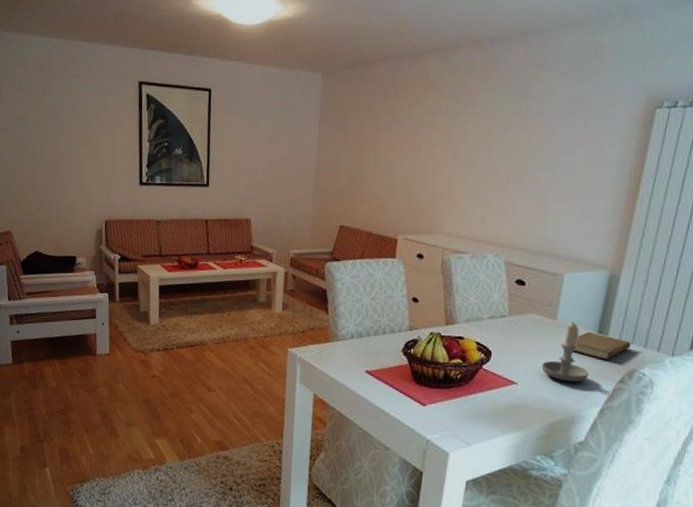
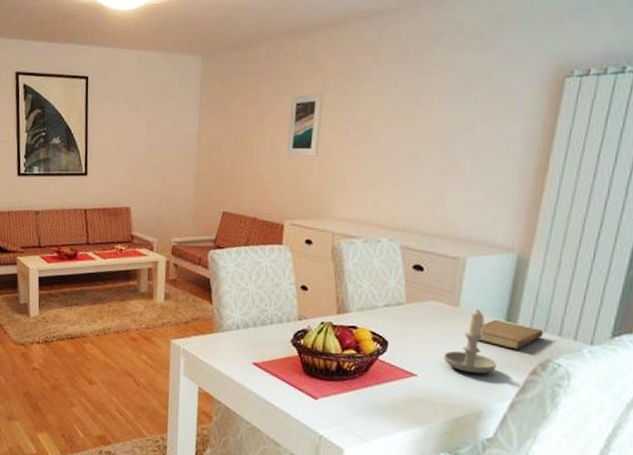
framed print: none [400,113,437,175] -> present [285,92,324,157]

